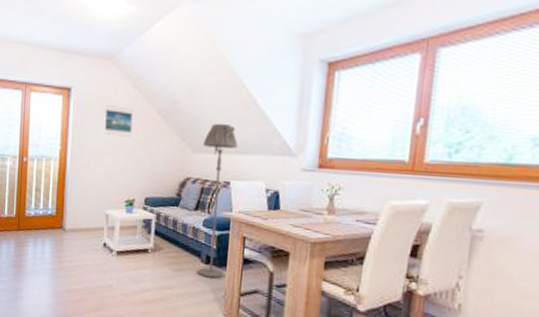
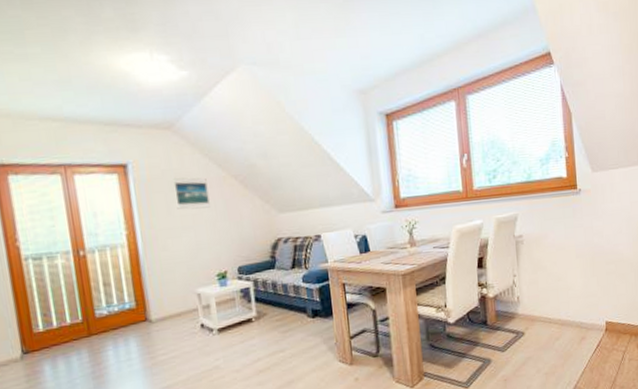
floor lamp: present [198,123,238,279] -> none [287,180,333,331]

